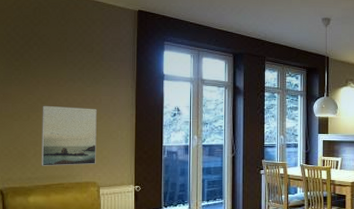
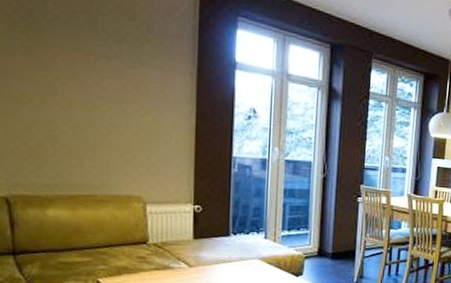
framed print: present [41,105,97,166] -> none [63,87,142,174]

